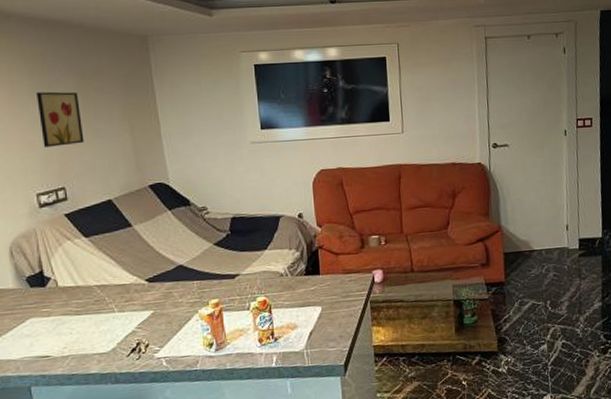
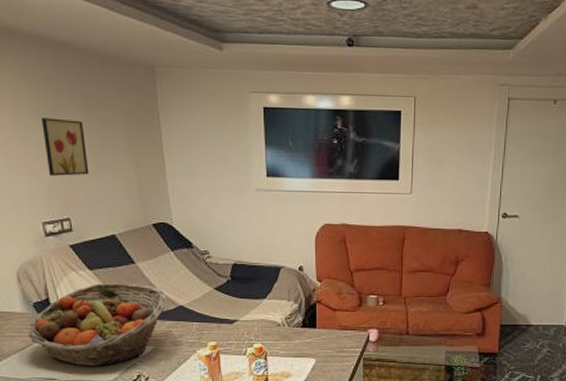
fruit basket: none [21,247,166,339] -> present [28,283,167,367]

